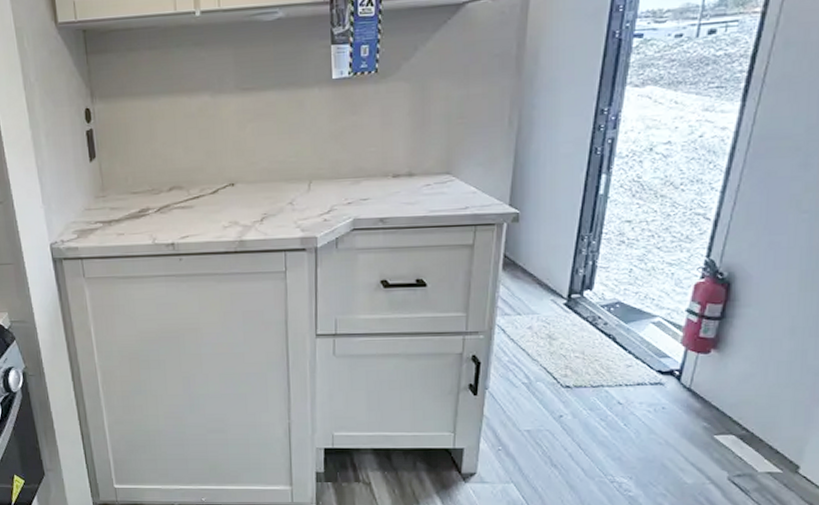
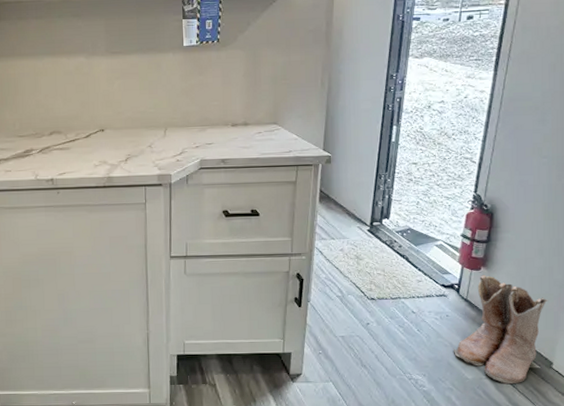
boots: none [669,358,799,491] -> present [453,274,549,385]

